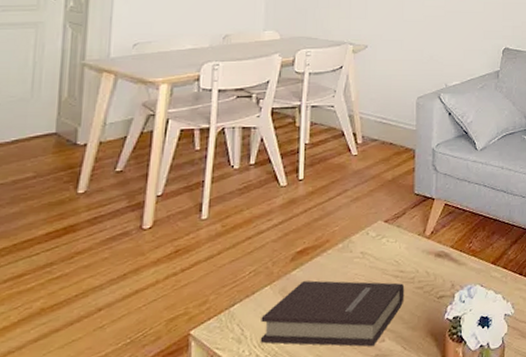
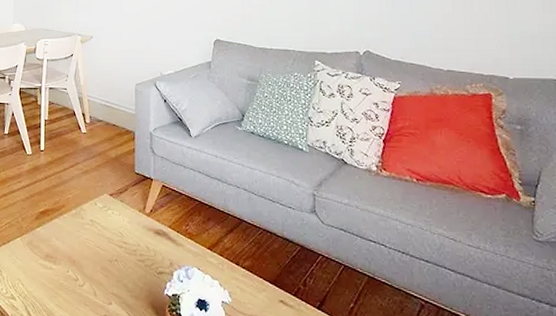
book: present [260,280,405,347] -> none [14,238,128,307]

